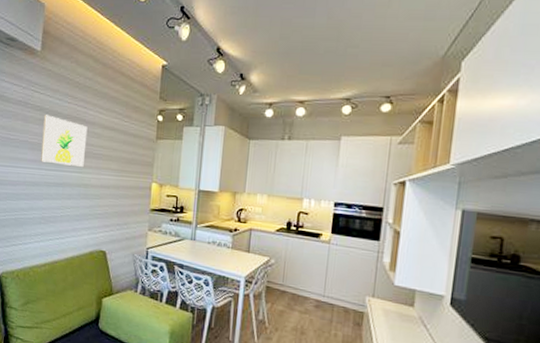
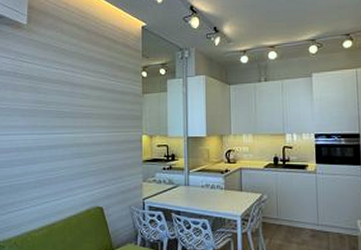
wall art: present [40,115,88,167] -> none [31,82,76,128]

